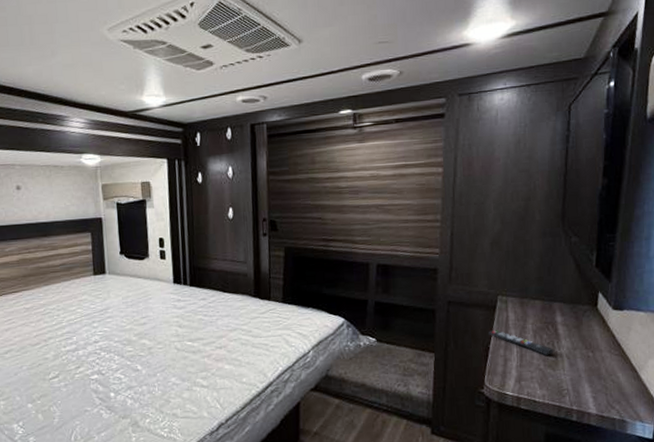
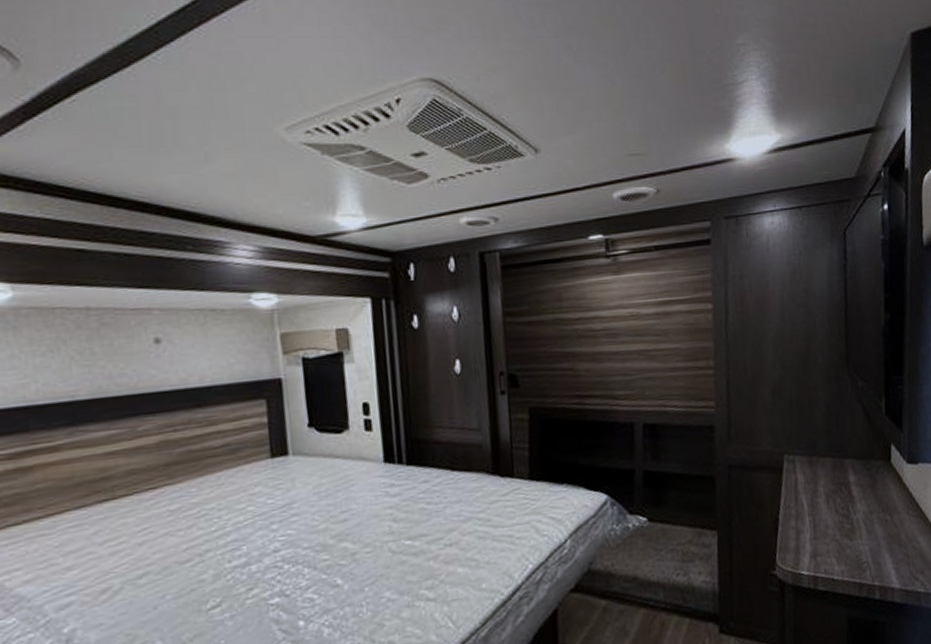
remote control: present [487,330,555,355] -> none [775,496,851,523]

